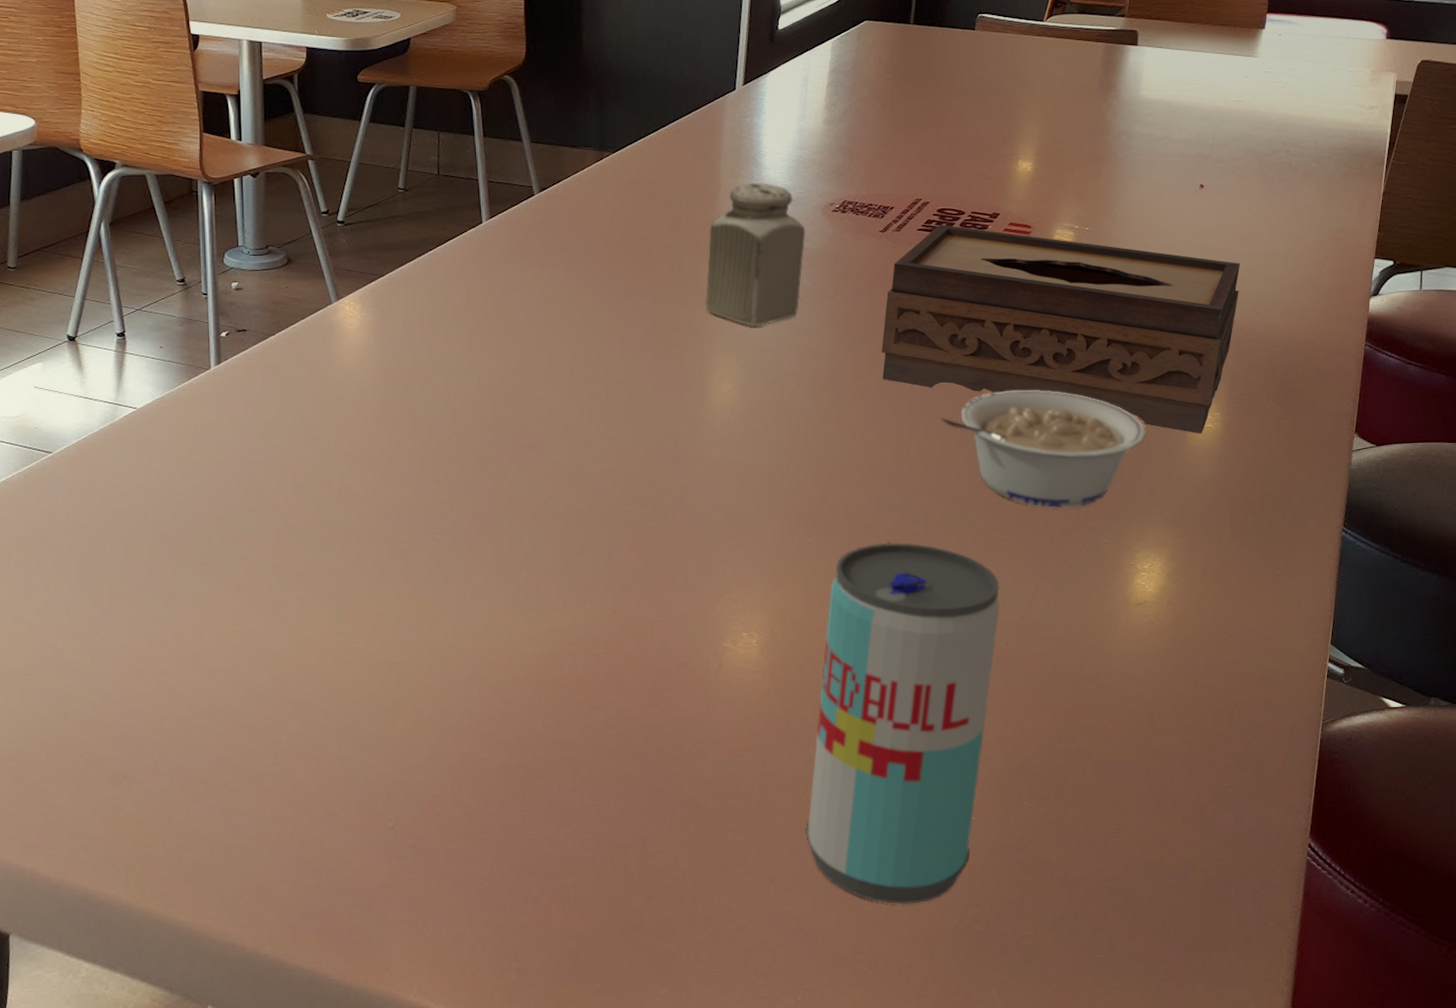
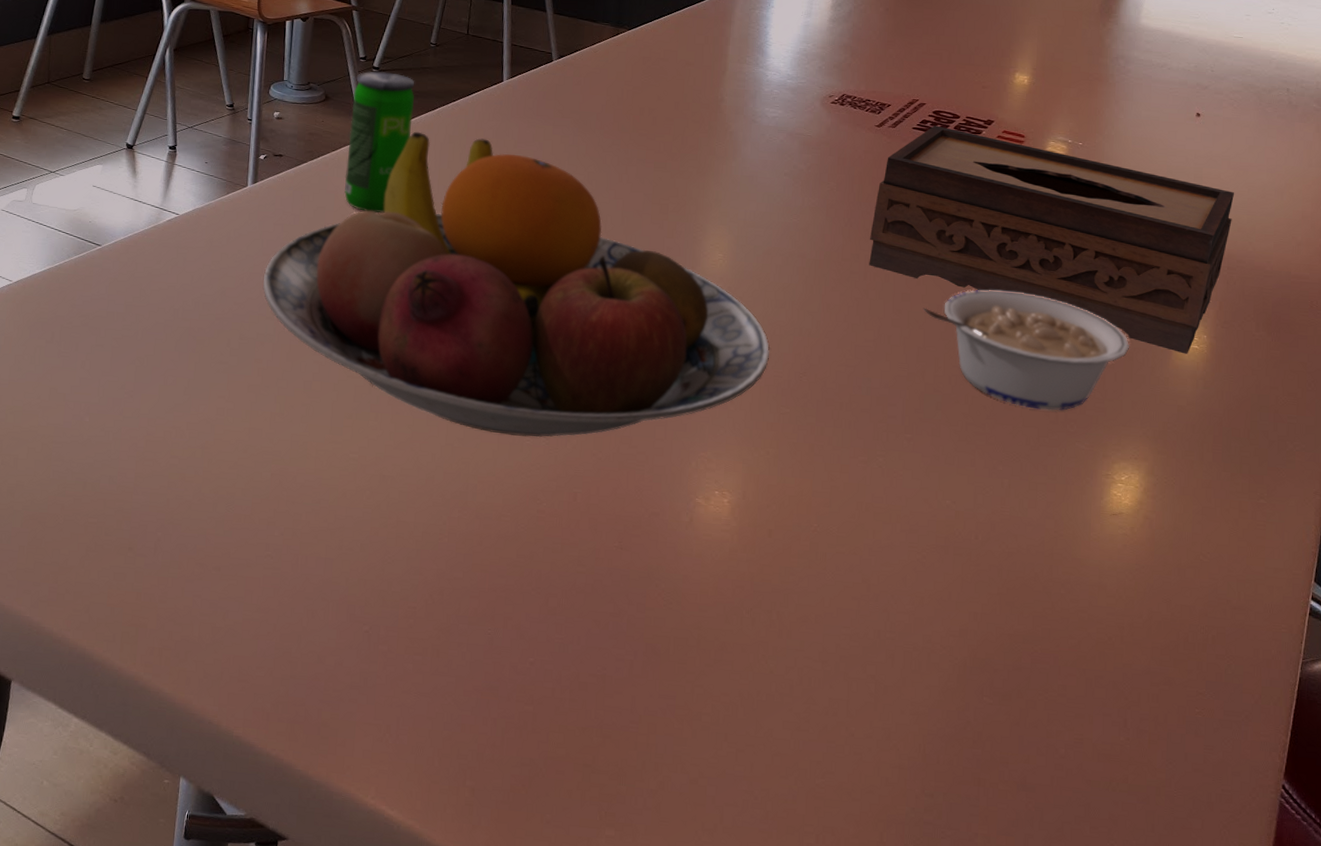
fruit bowl: none [239,288,788,603] -> present [263,131,770,438]
beverage can: none [318,225,388,382] -> present [344,71,415,213]
salt shaker: present [705,182,806,326] -> none [703,69,805,202]
beverage can: present [806,542,1000,904] -> none [762,421,972,784]

